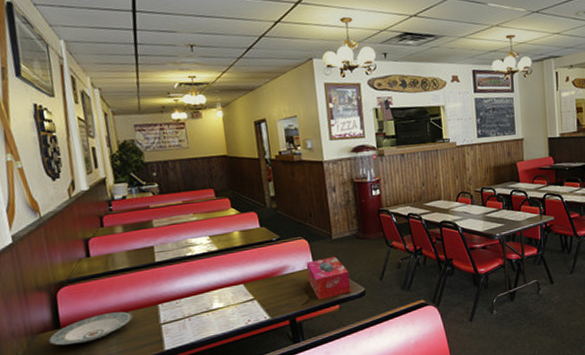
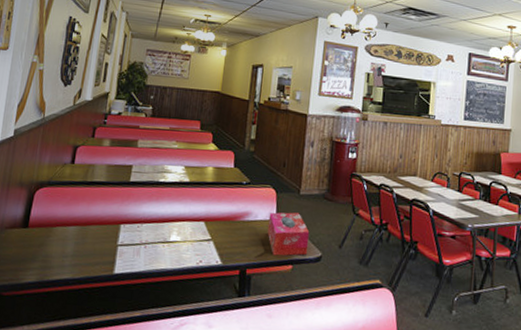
plate: present [49,311,133,346] -> none [14,222,95,248]

